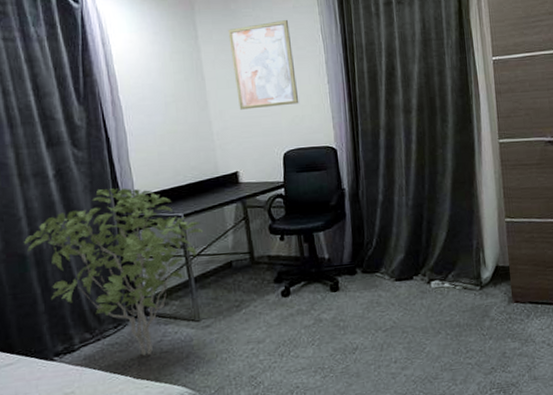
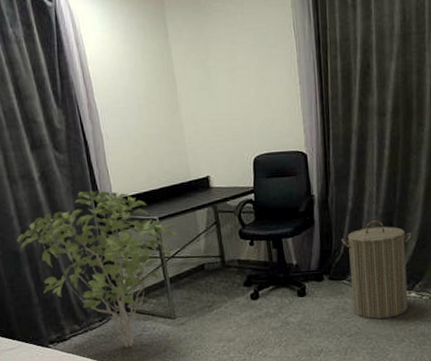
wall art: present [228,20,299,110] -> none [198,15,270,113]
laundry hamper: none [373,212,442,312] -> present [341,220,412,319]

